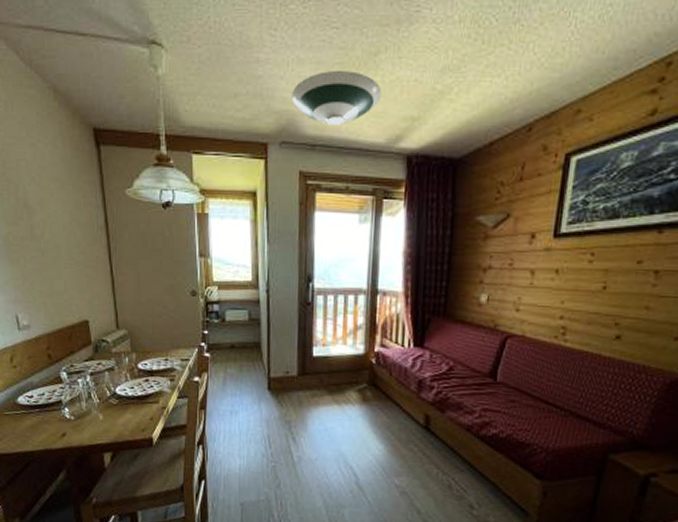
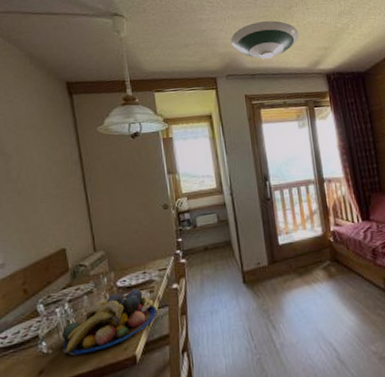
fruit bowl: none [83,374,177,427] -> present [61,288,158,356]

